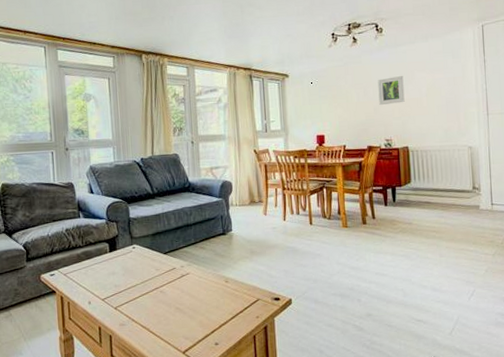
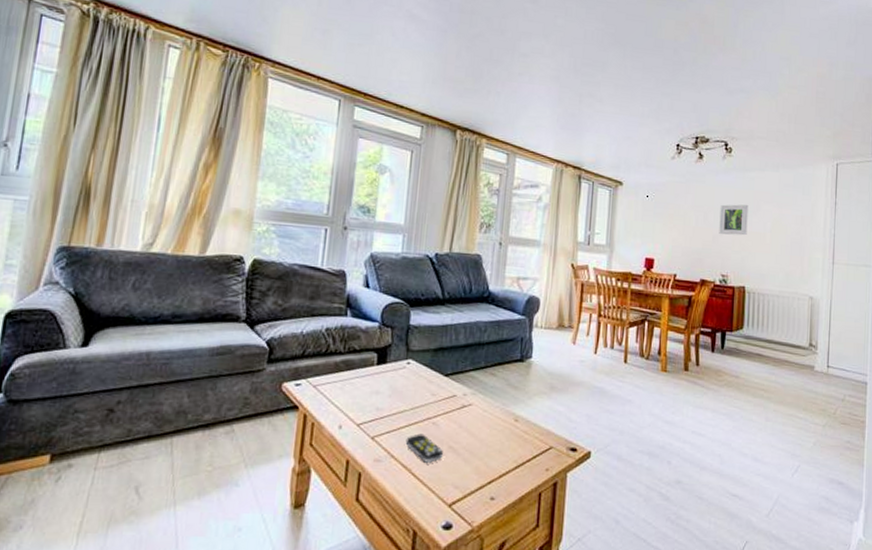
remote control: none [141,300,173,322] -> present [405,433,444,463]

